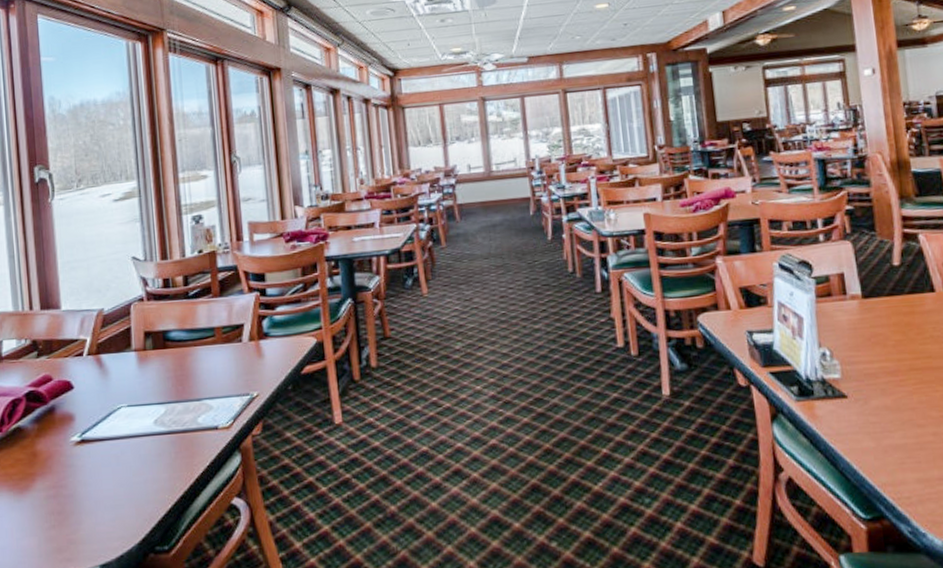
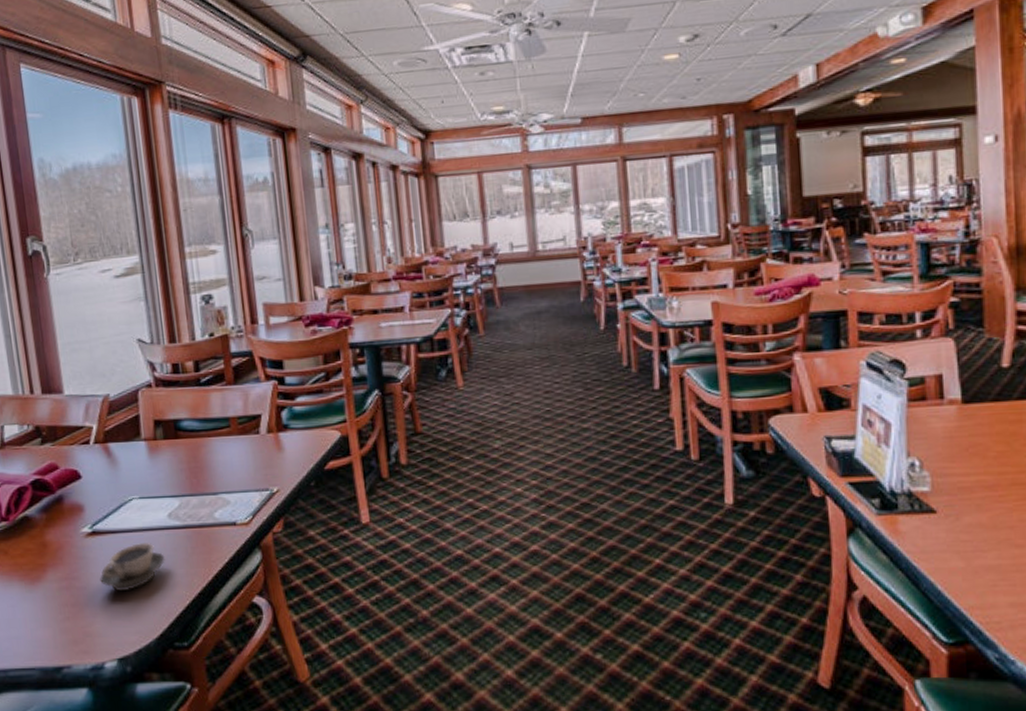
cup: none [86,449,150,498] -> present [100,543,165,592]

